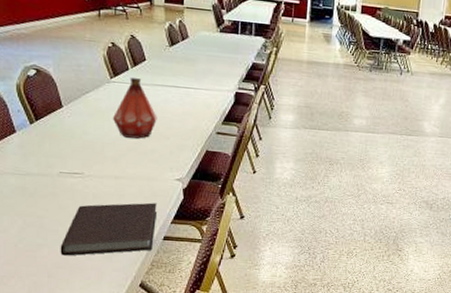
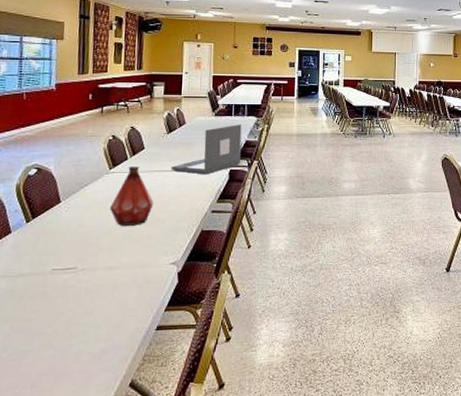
notebook: present [60,202,157,256] -> none [46,291,151,361]
laptop: none [174,44,249,95] -> present [170,124,242,175]

